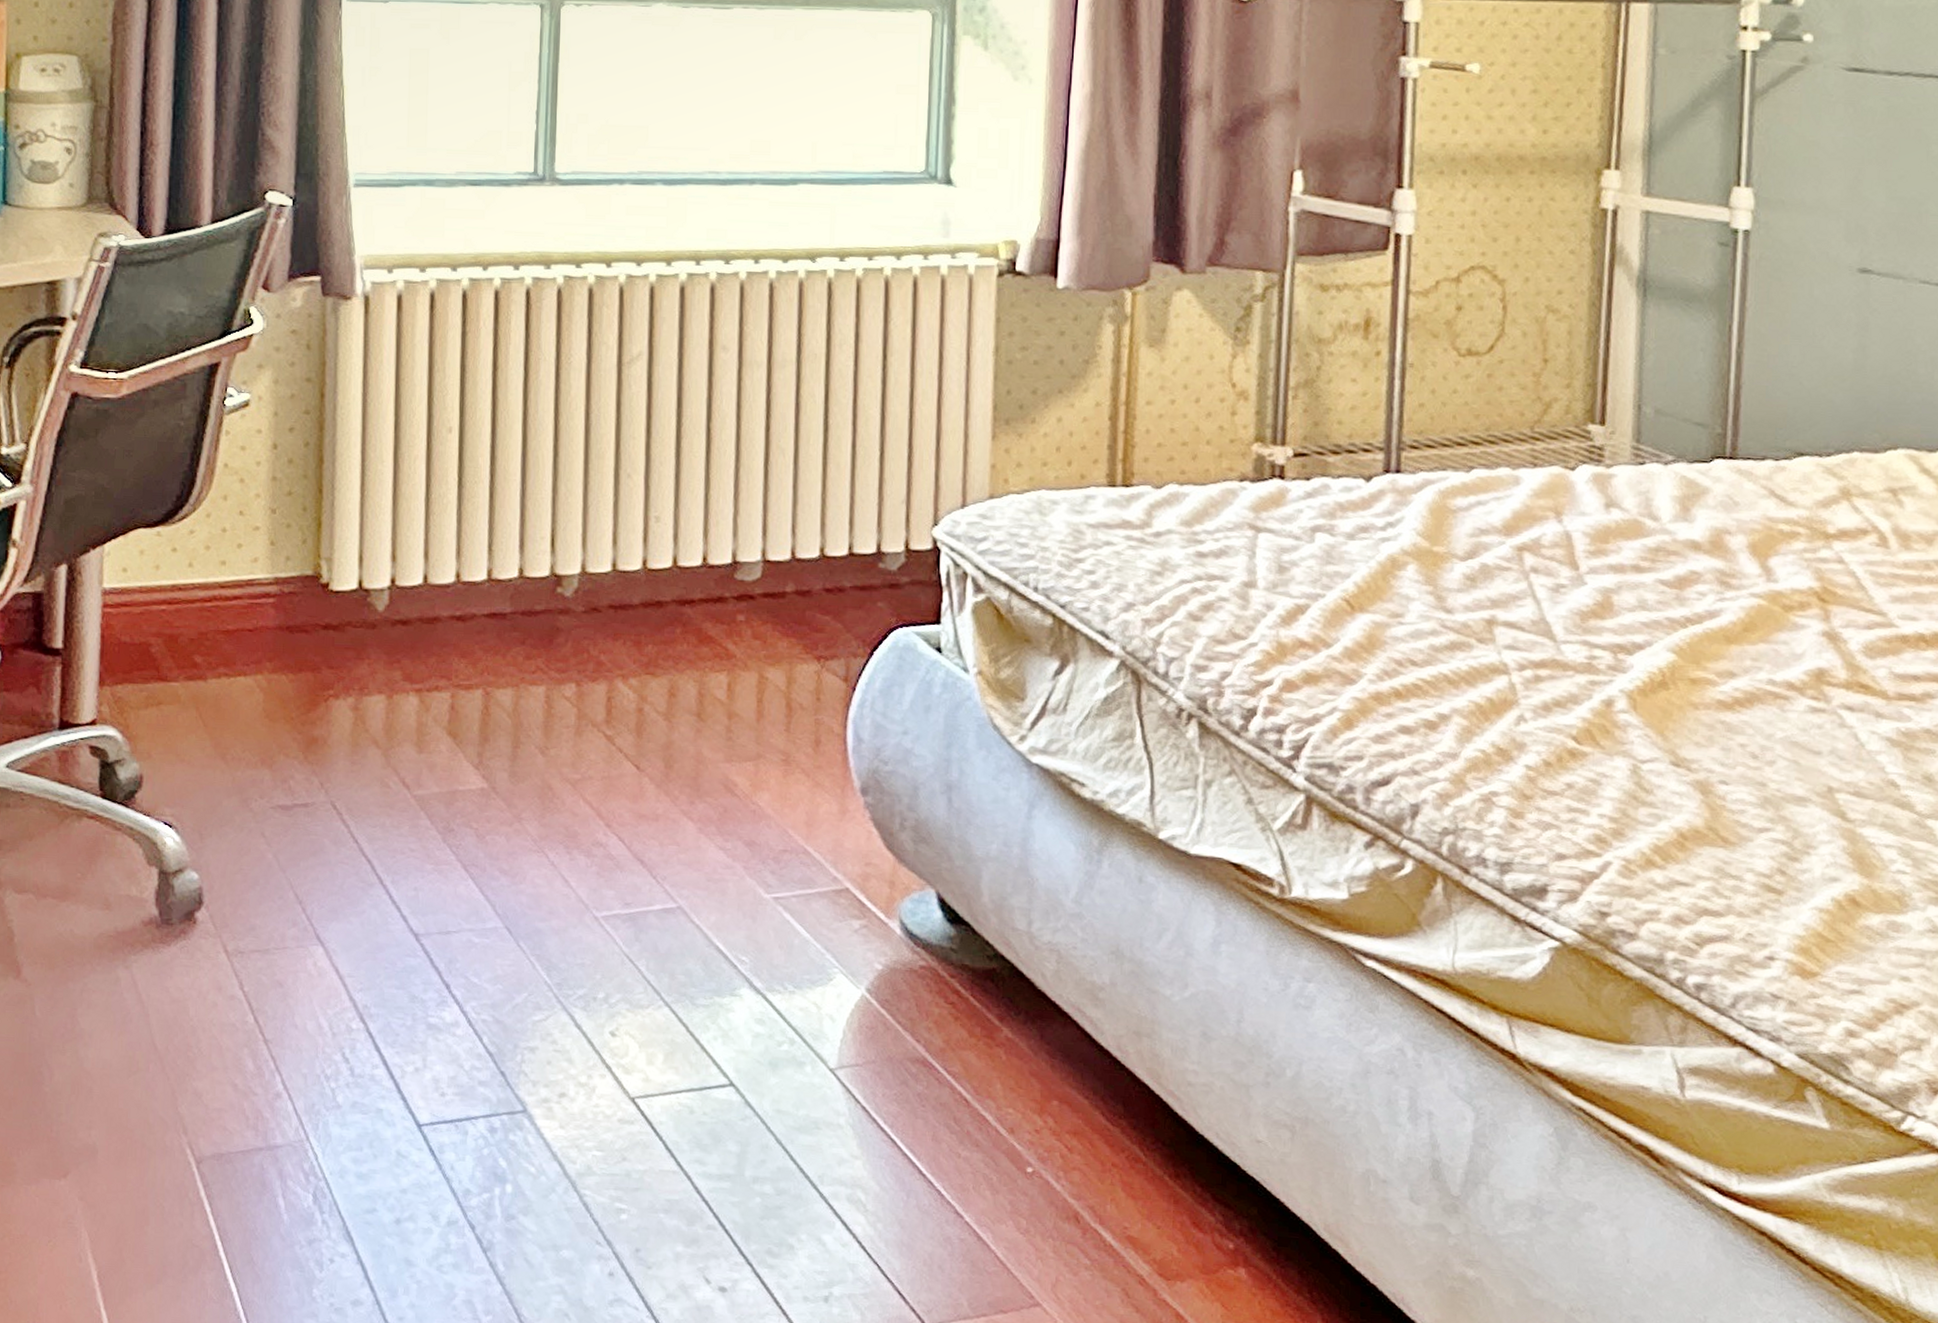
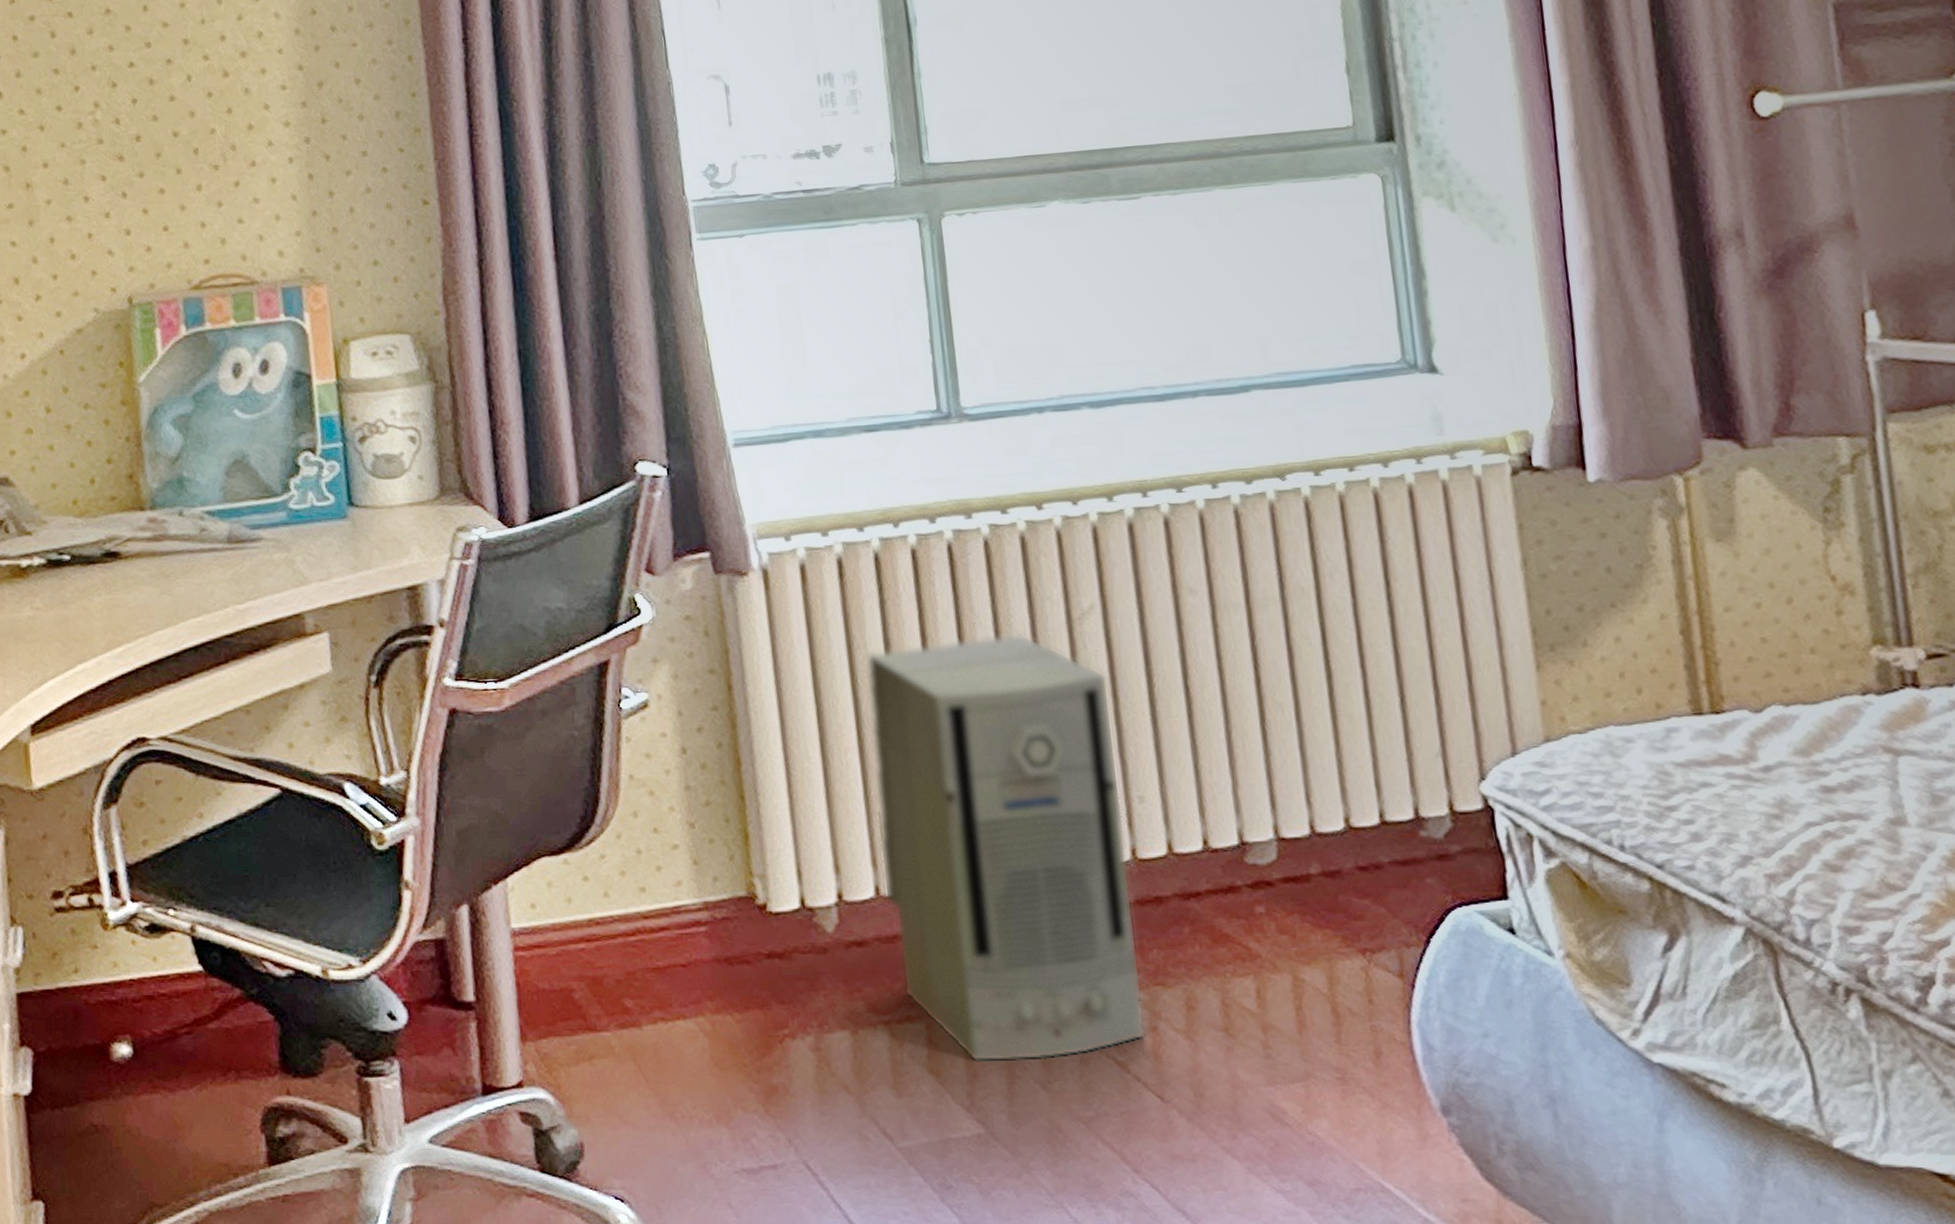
air purifier: none [431,371,644,730] -> present [867,634,1147,1062]

